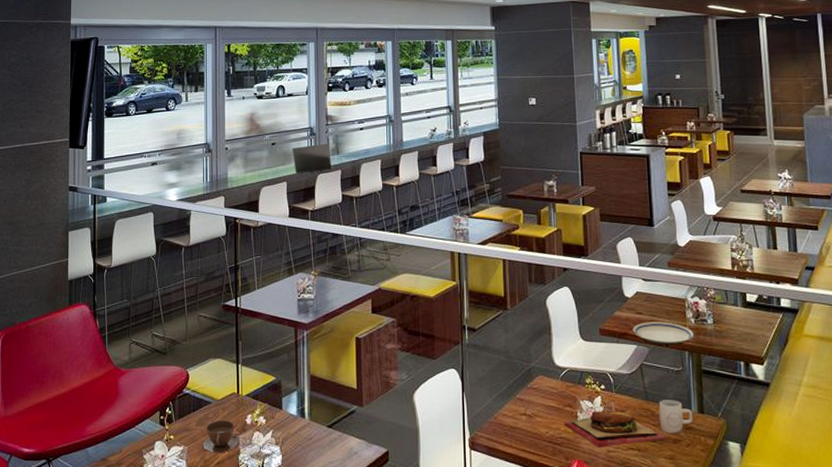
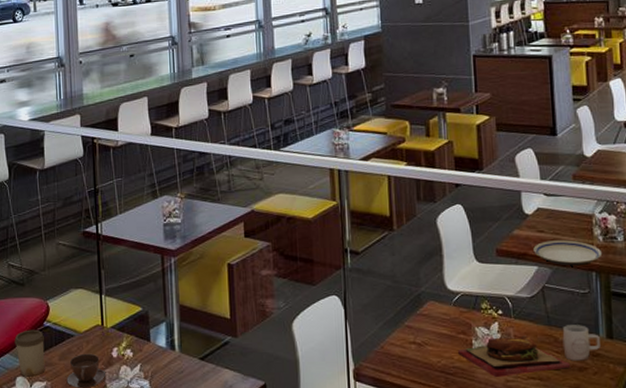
cup: none [155,396,183,442] -> present [14,329,45,378]
laptop: present [292,143,334,174] -> none [152,53,199,88]

